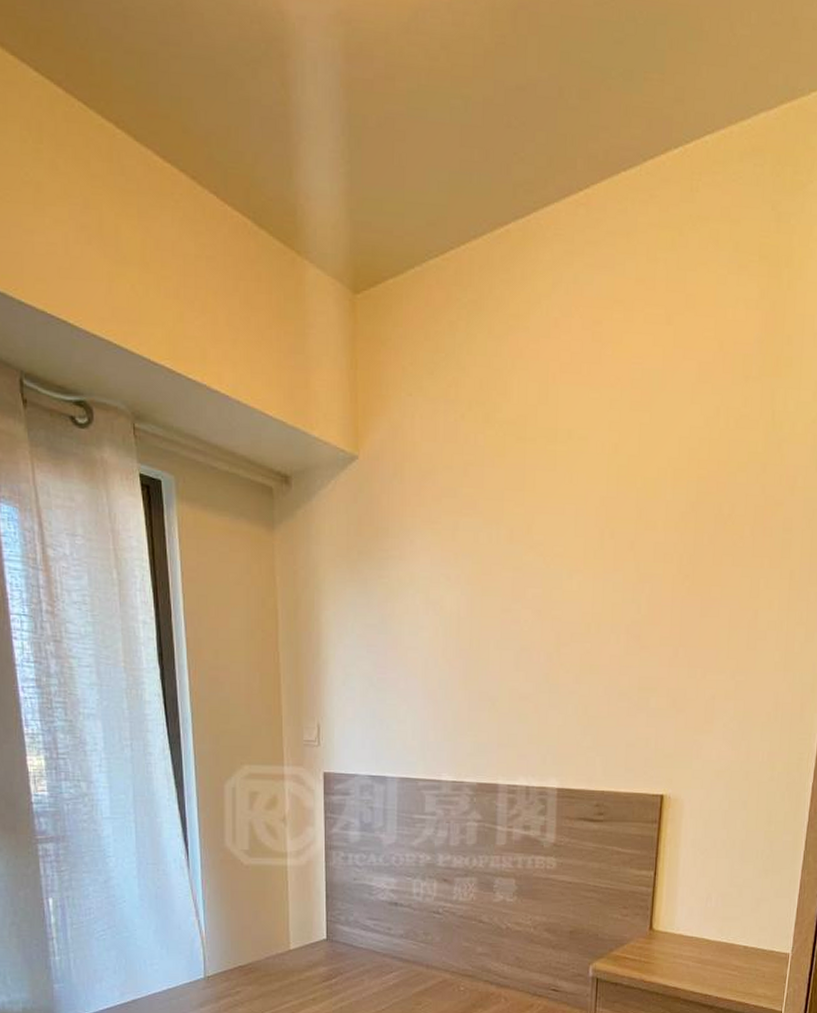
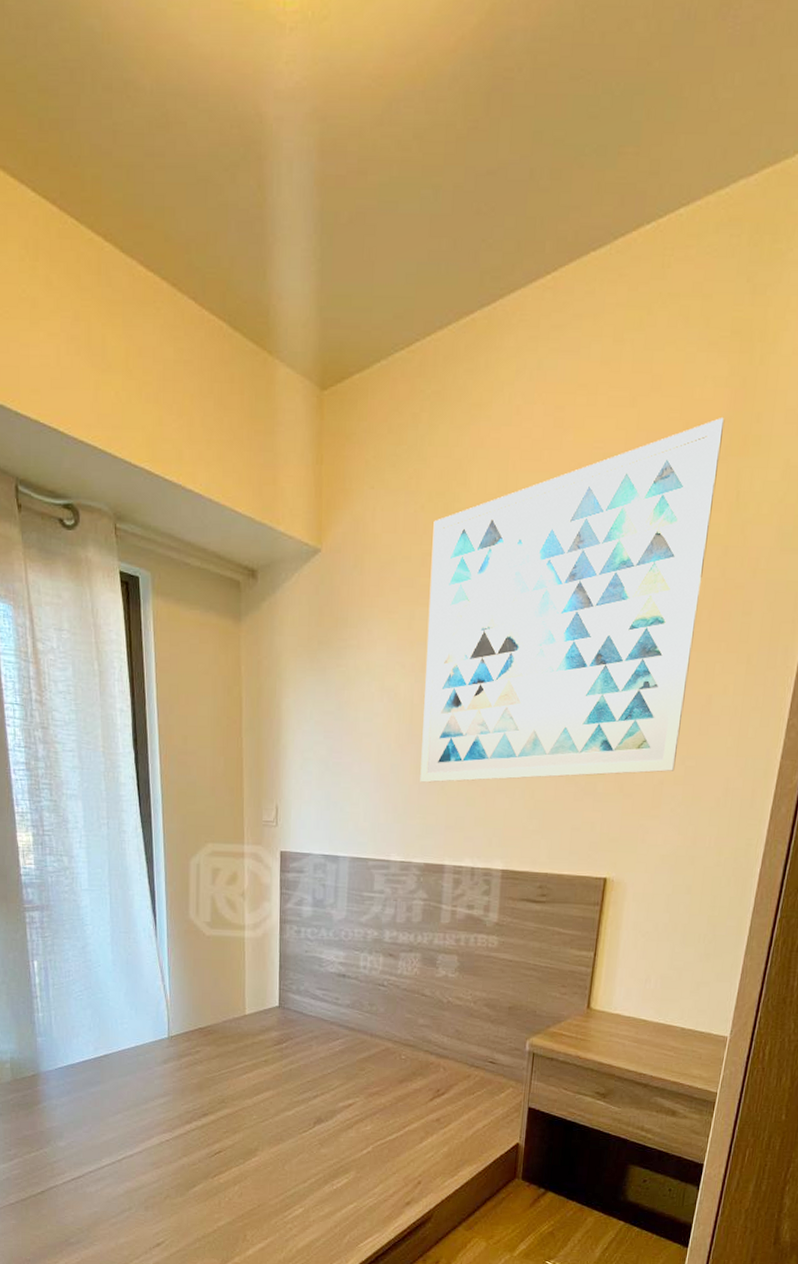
wall art: none [469,339,758,699] -> present [420,418,725,783]

